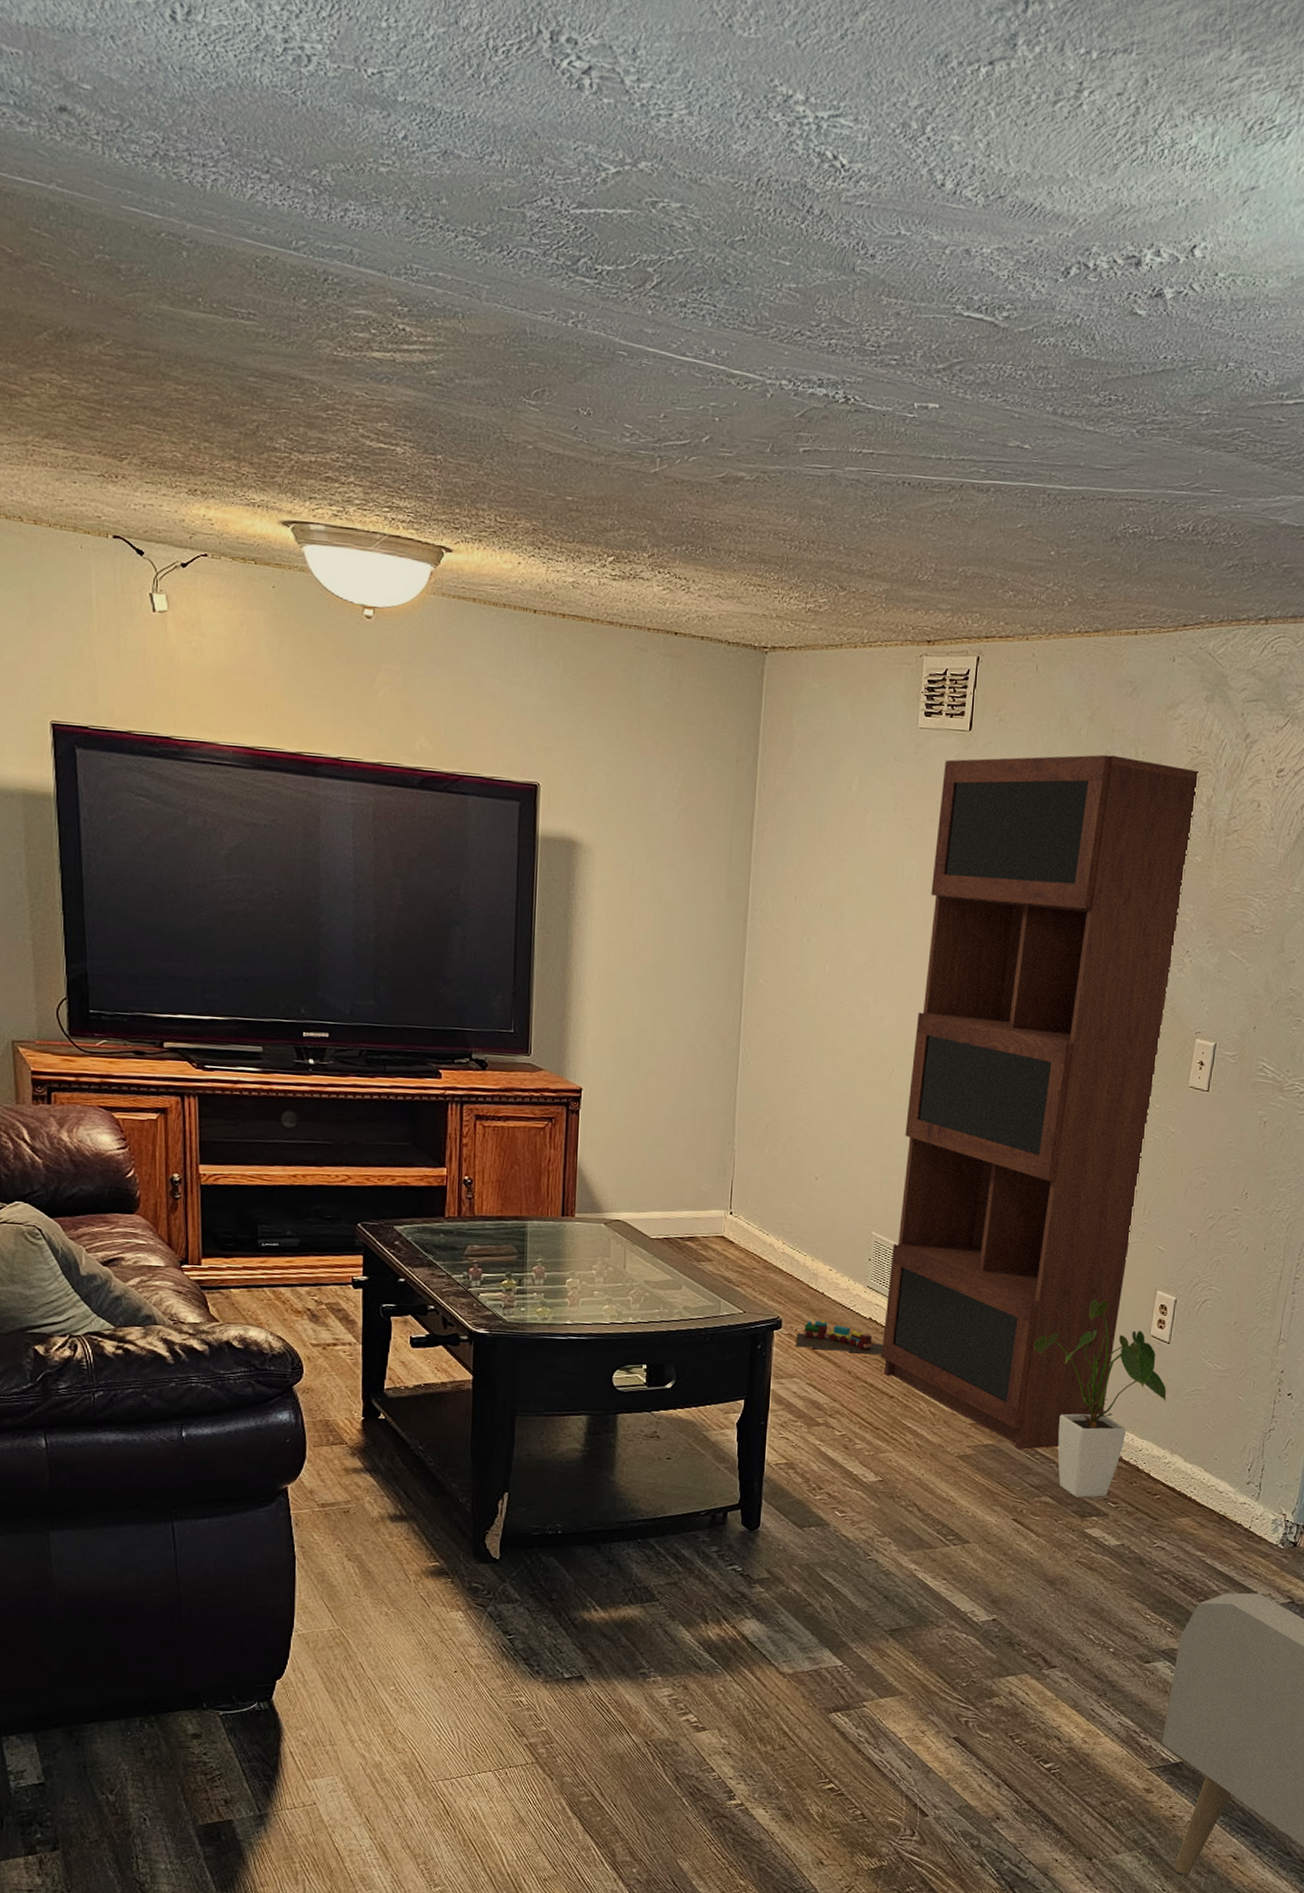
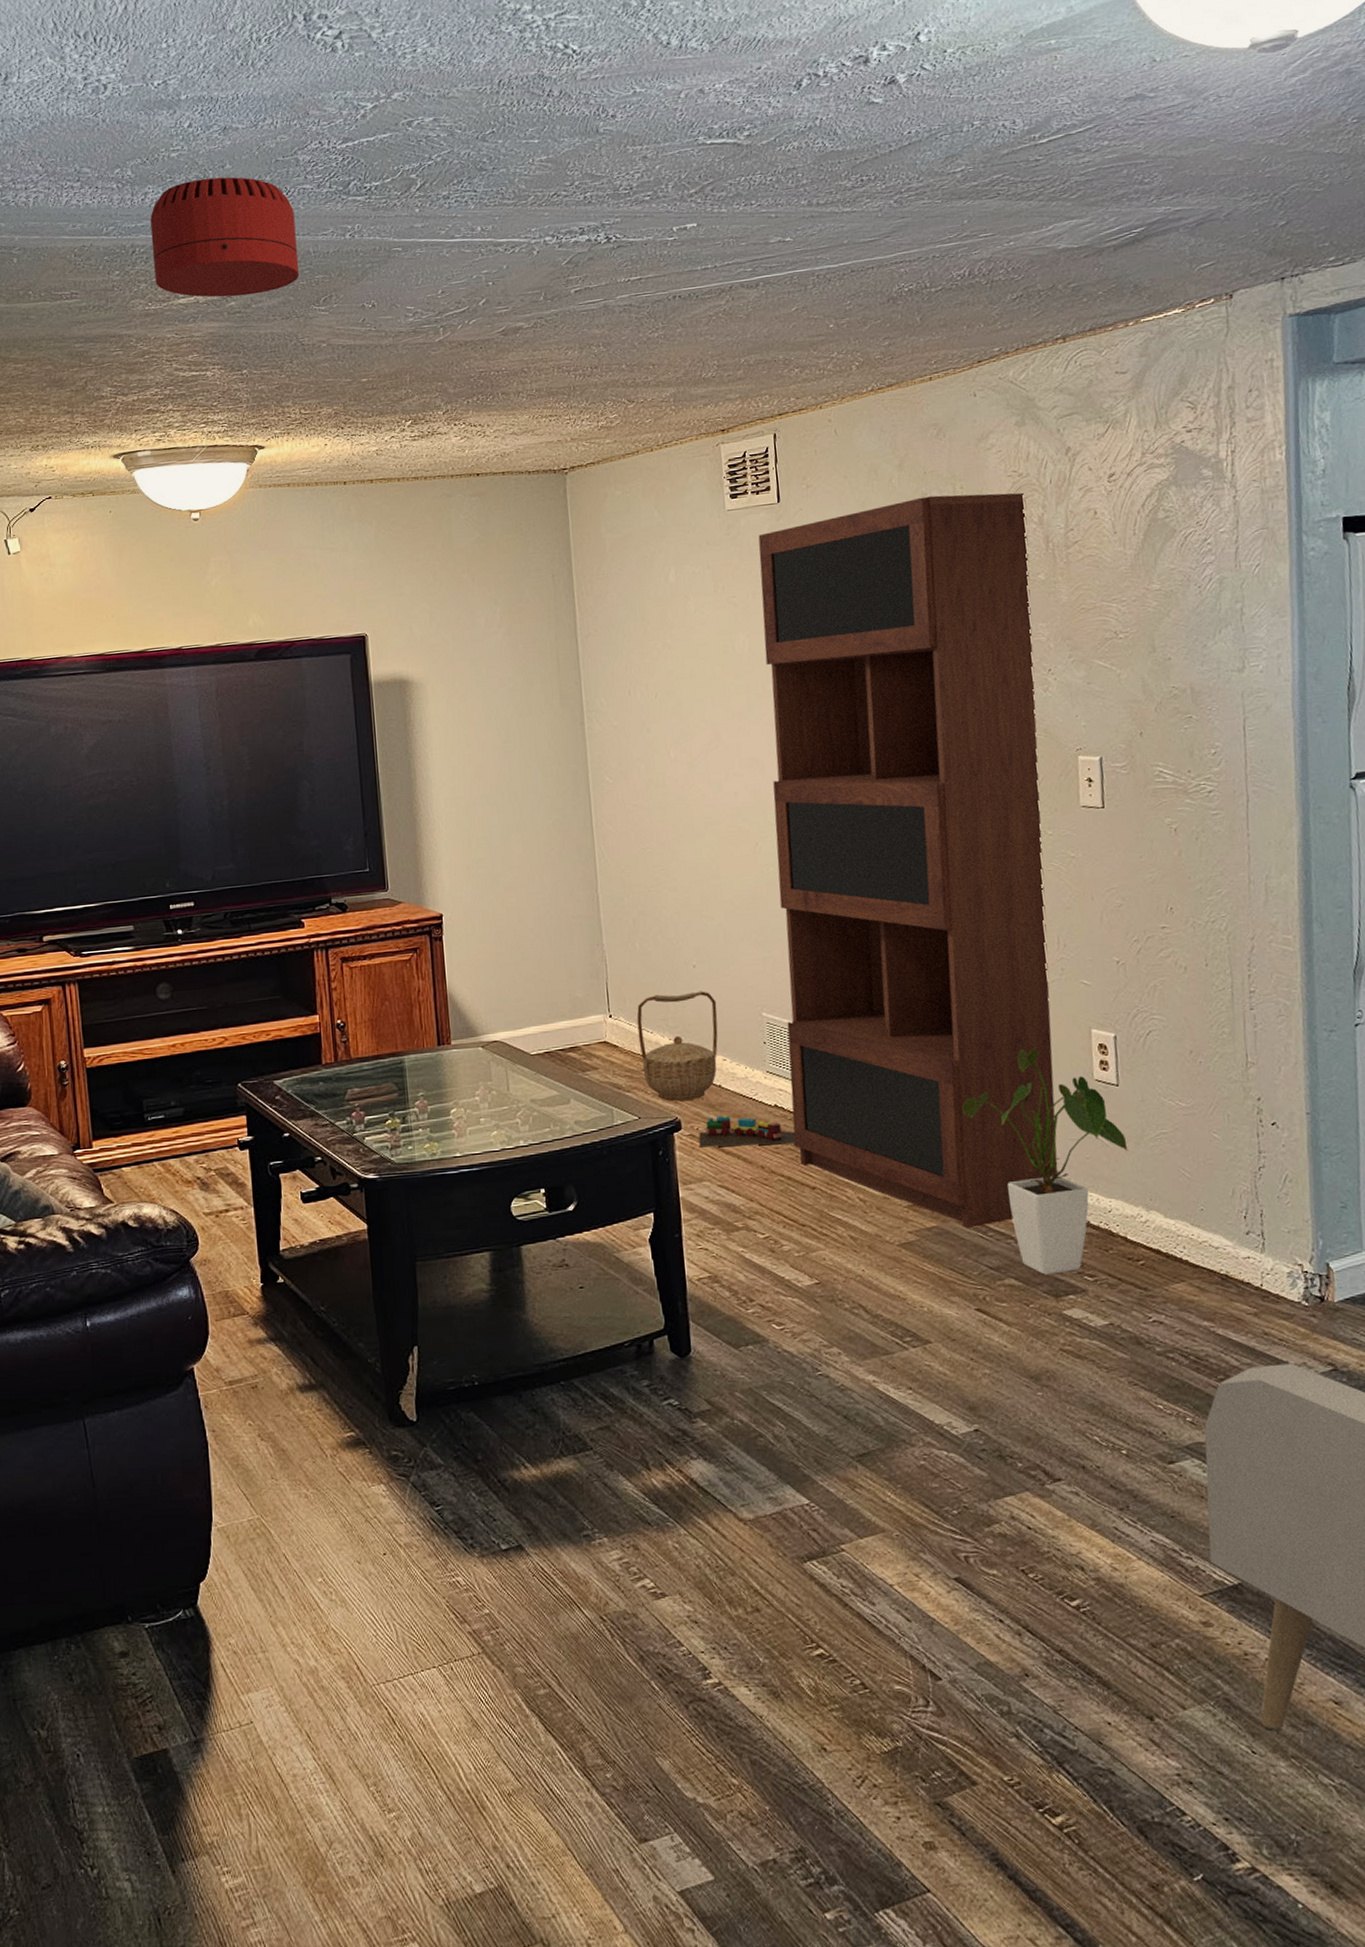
smoke detector: none [347,207,514,368] -> present [150,177,300,298]
basket: none [754,1199,832,1302] -> present [636,991,718,1101]

